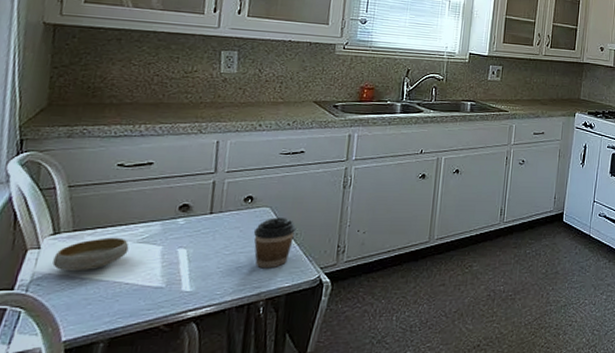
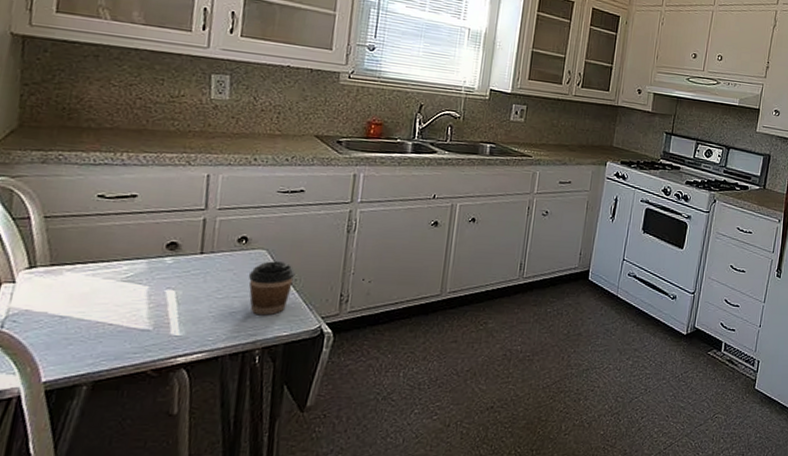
bowl: present [52,237,129,272] -> none [29,274,112,309]

